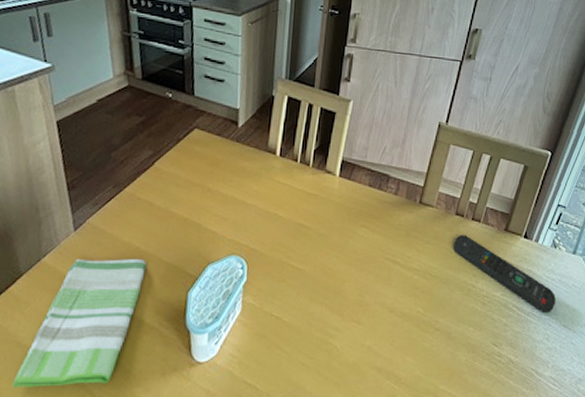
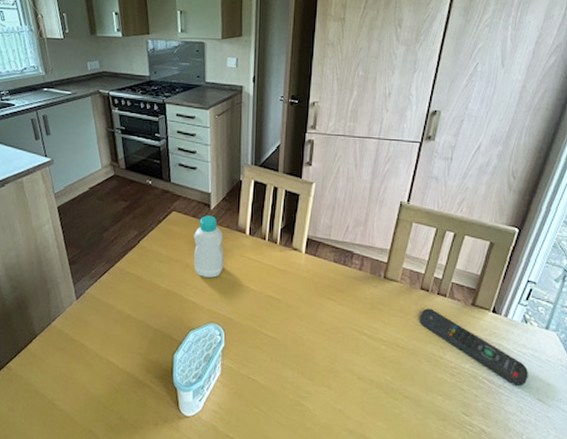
dish towel: present [12,259,146,387] -> none [34,324,137,430]
bottle: none [216,134,251,204] -> present [194,215,224,278]

